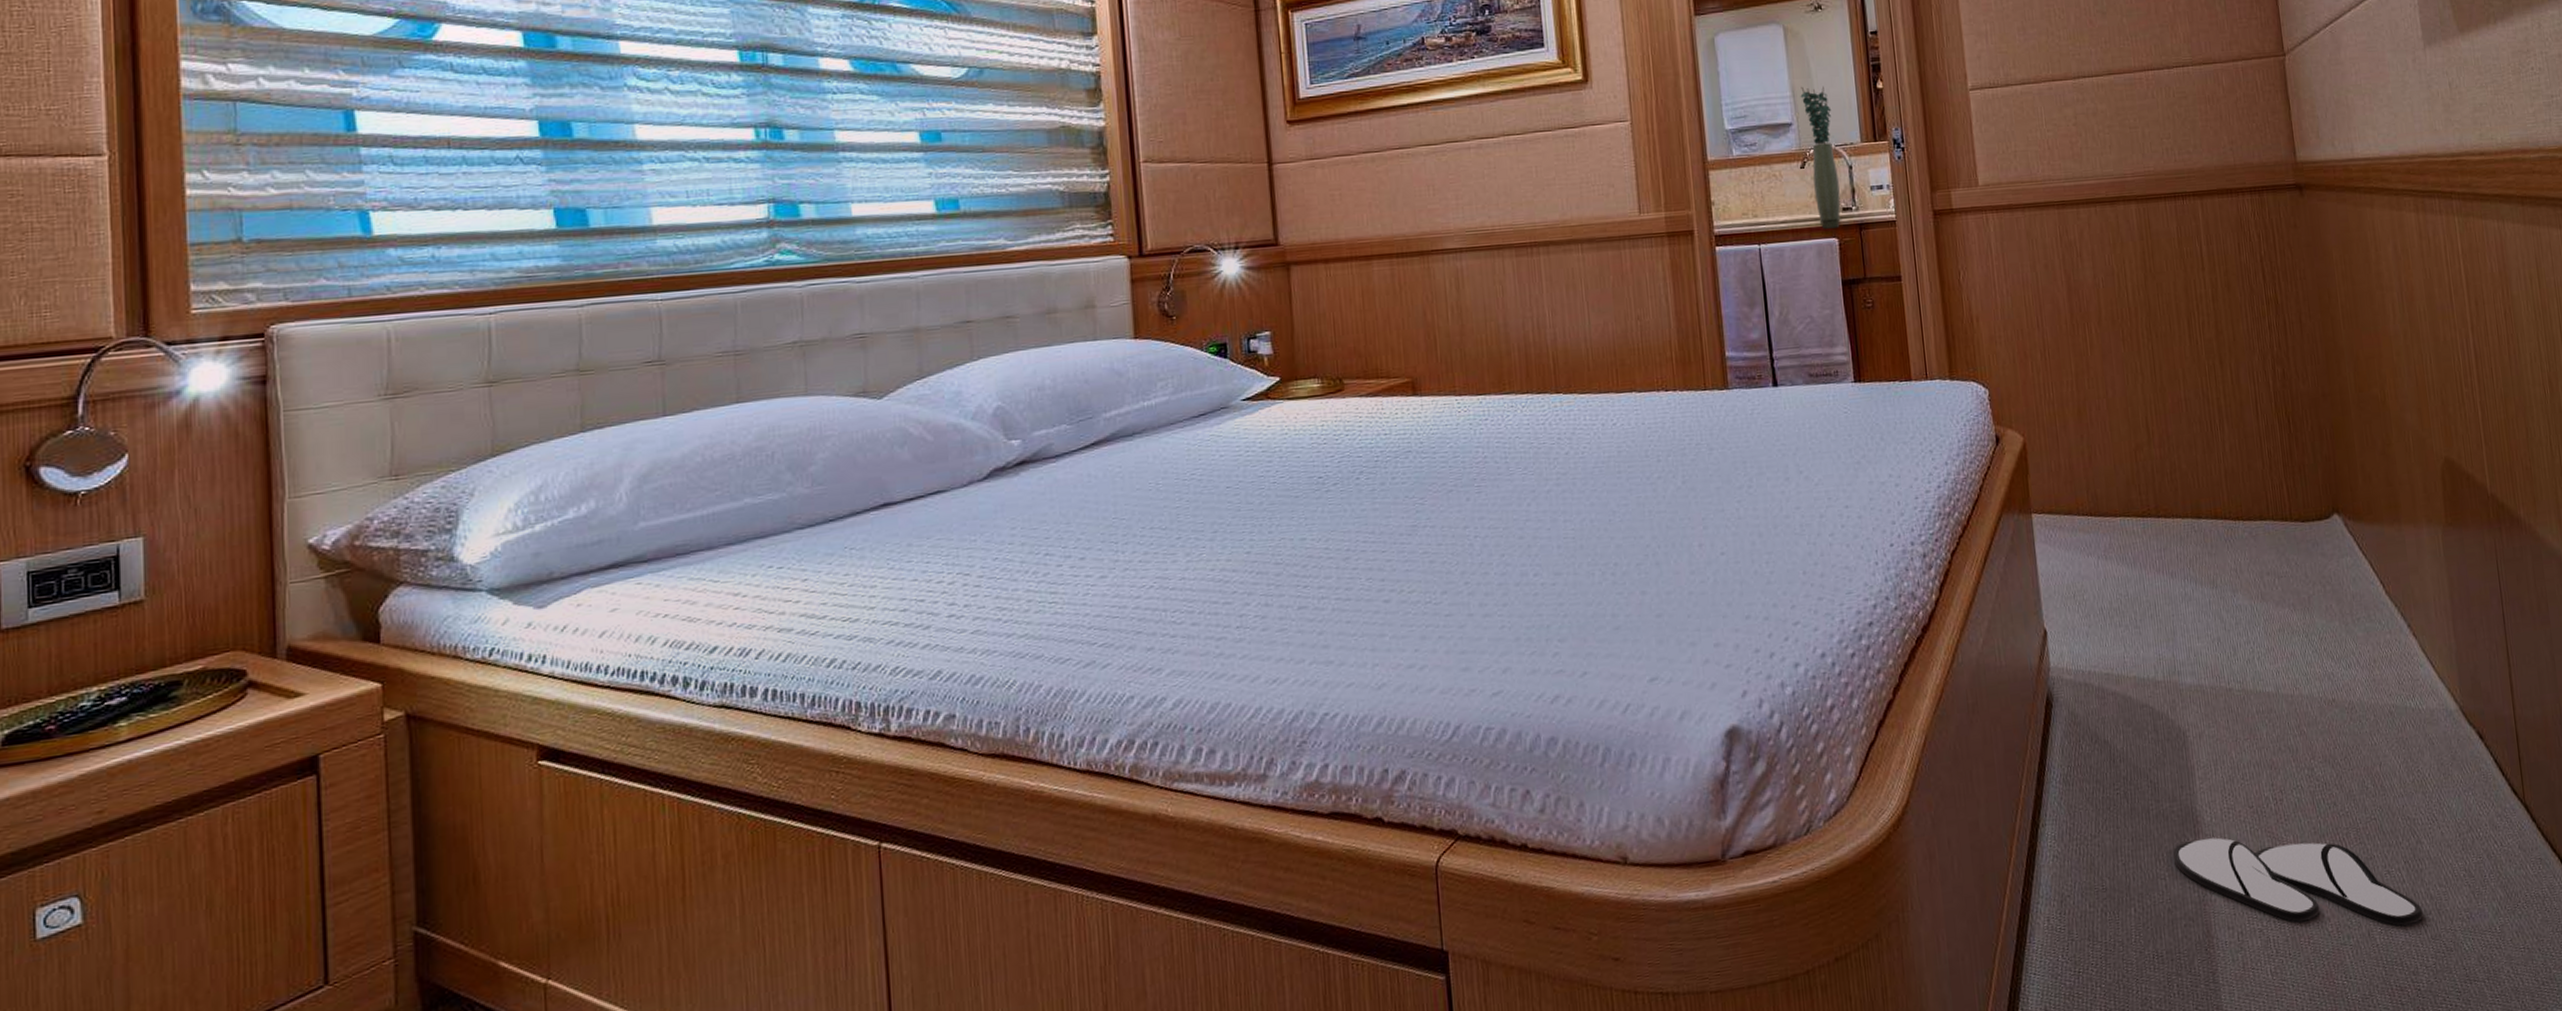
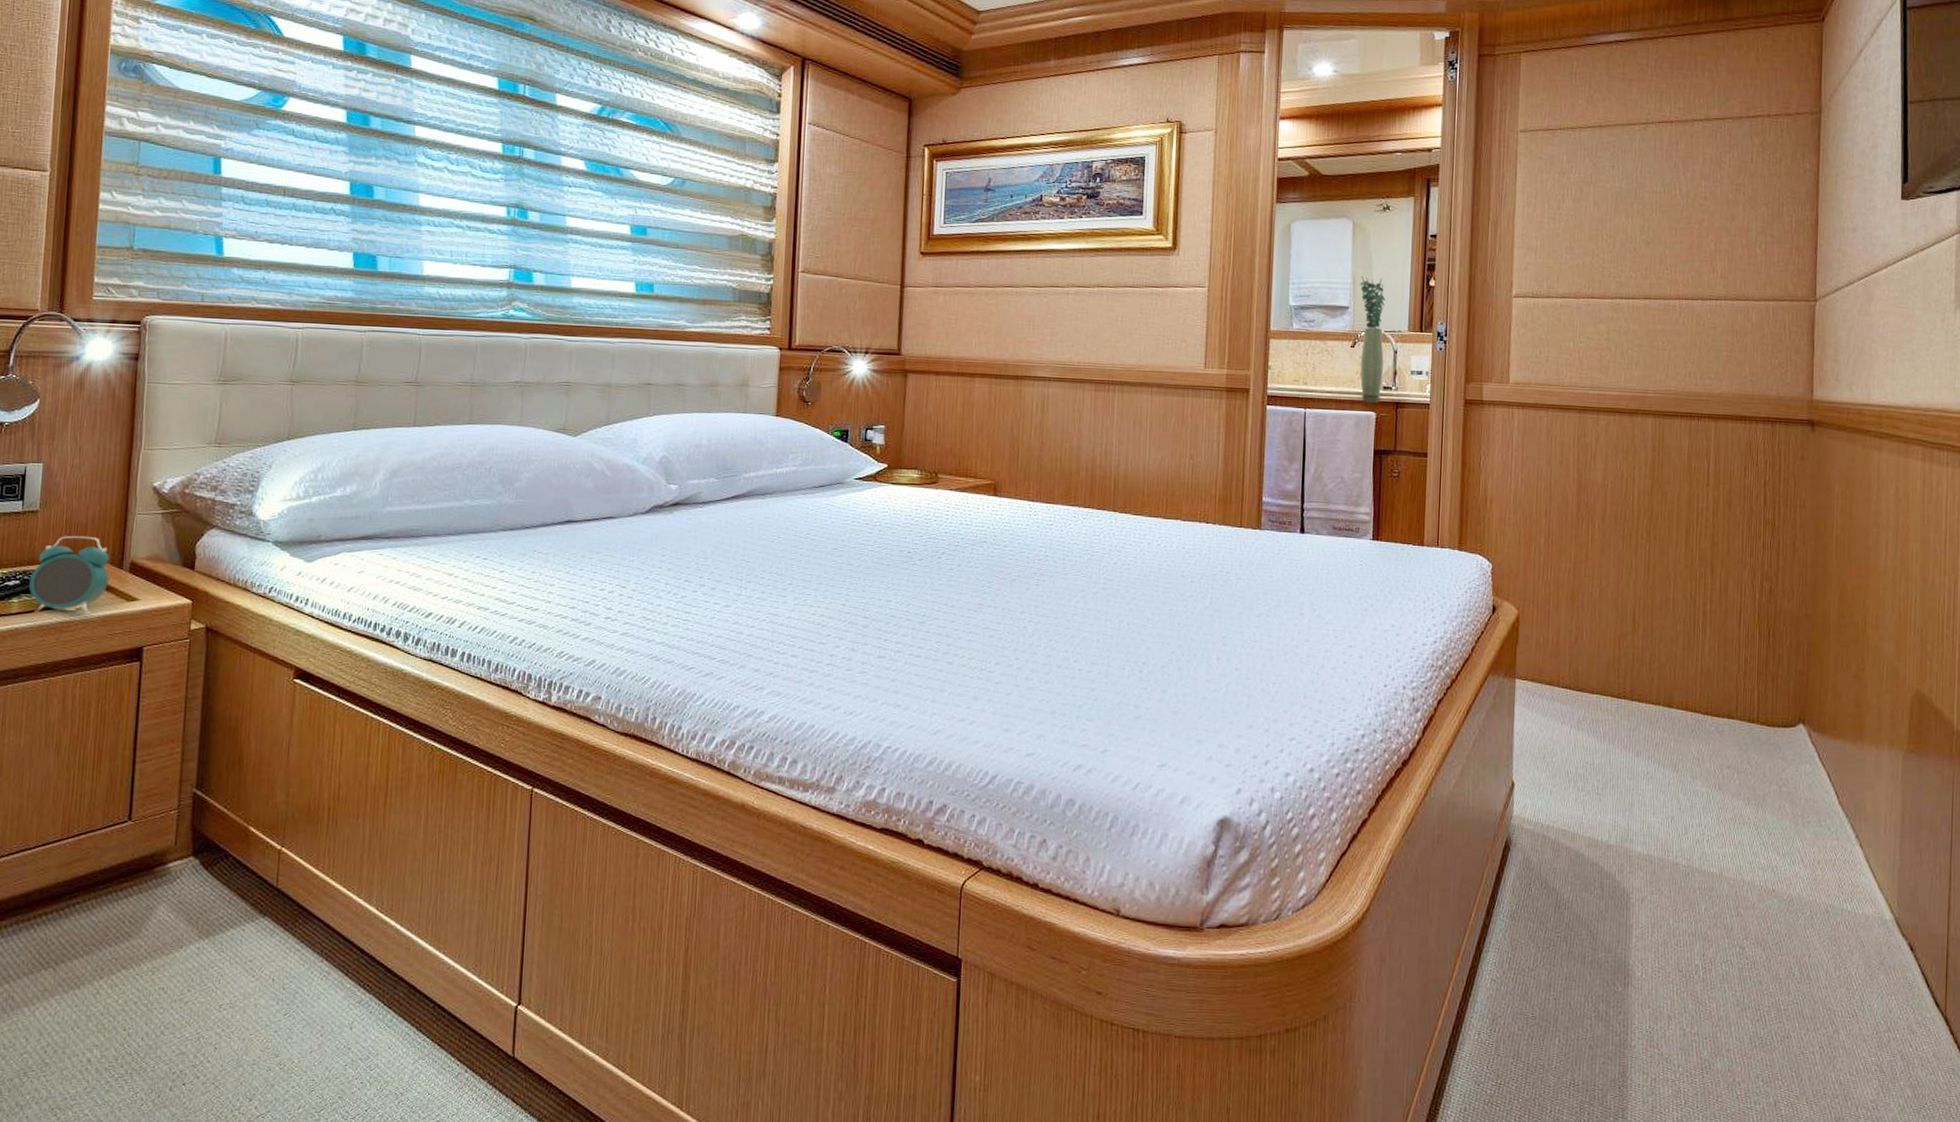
alarm clock: none [142,622,258,737] -> present [29,535,109,615]
slippers: present [2172,837,2423,926] -> none [1601,990,1830,1103]

